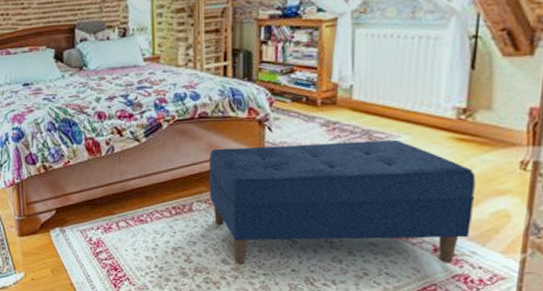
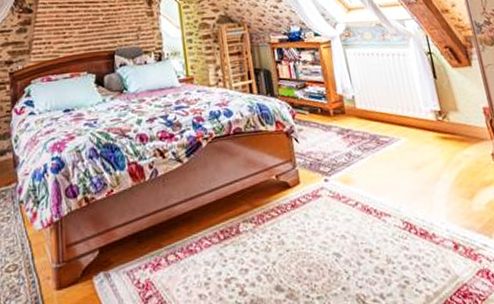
bench: present [208,139,476,265] -> none [248,142,477,290]

